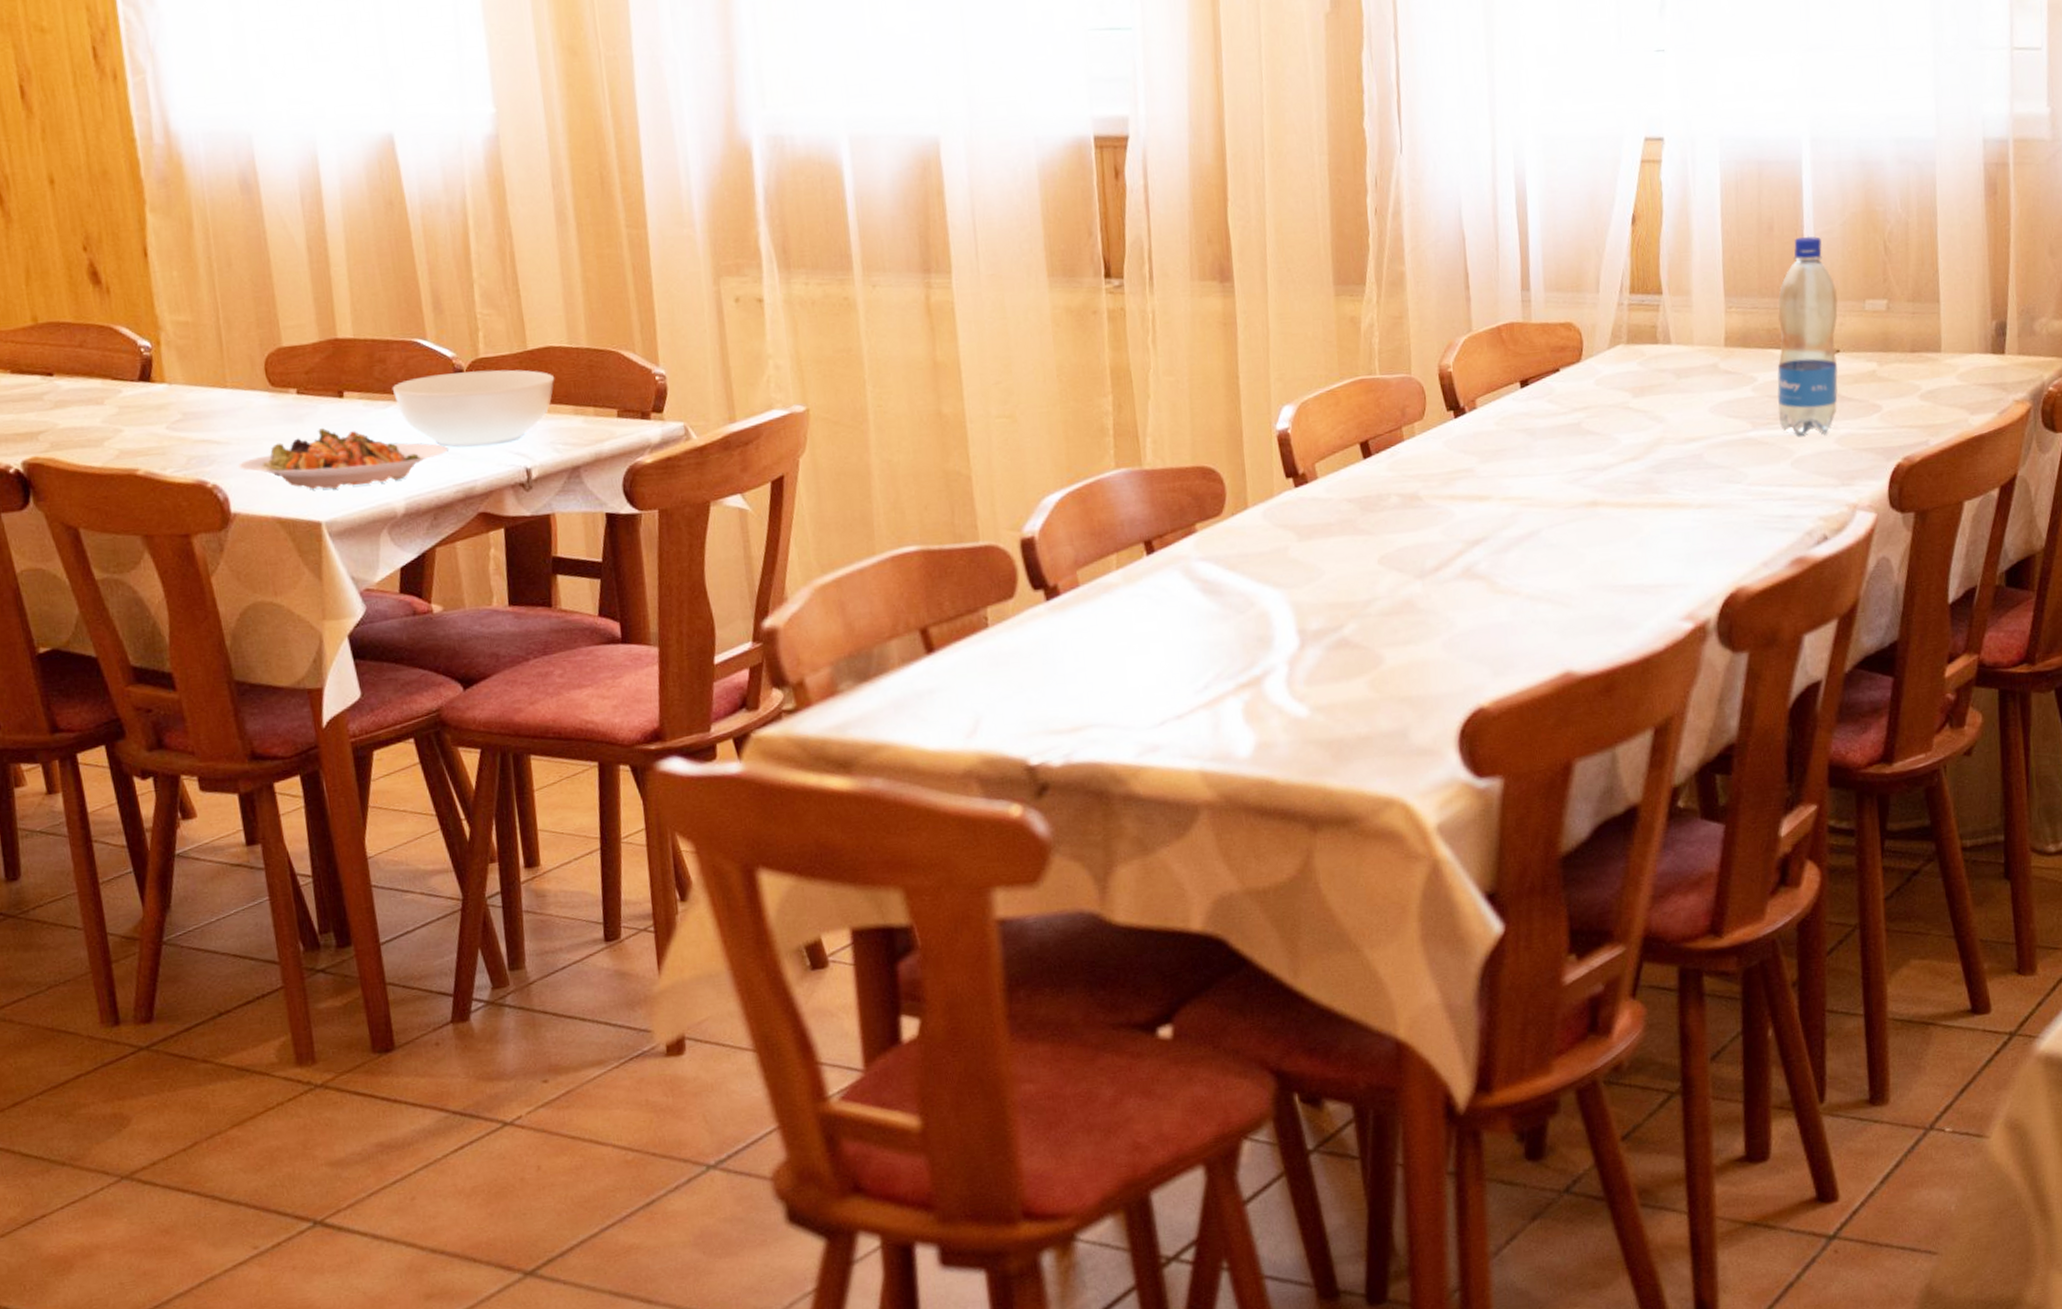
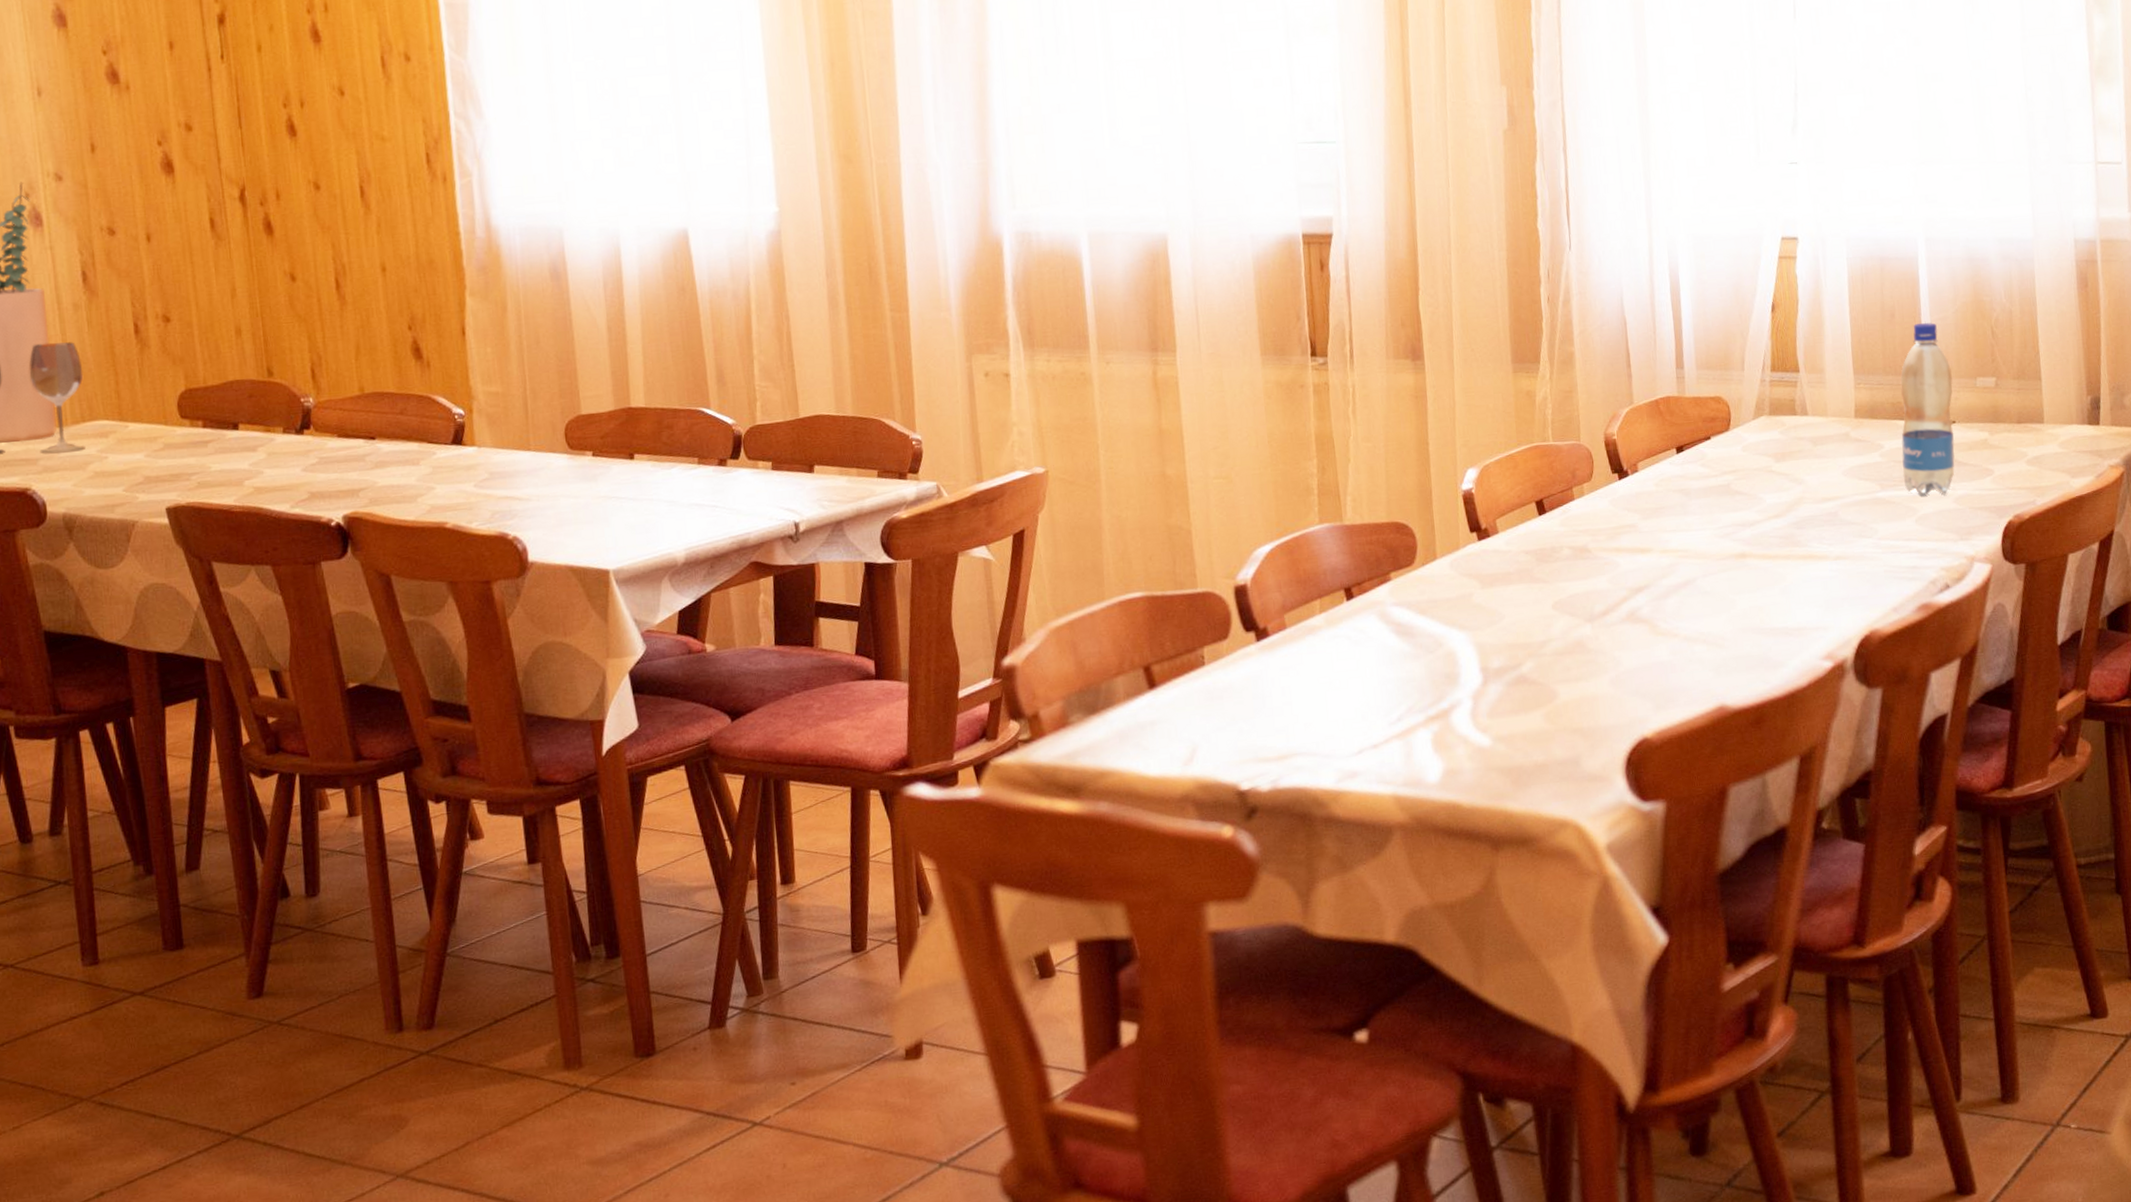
salad: present [238,427,450,490] -> none [537,485,727,541]
bowl: present [392,369,555,448] -> none [677,435,823,504]

